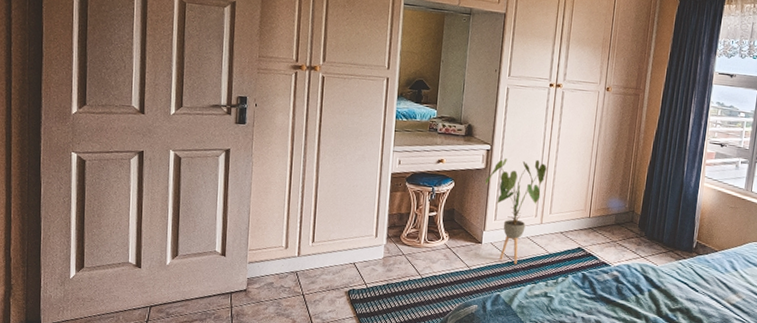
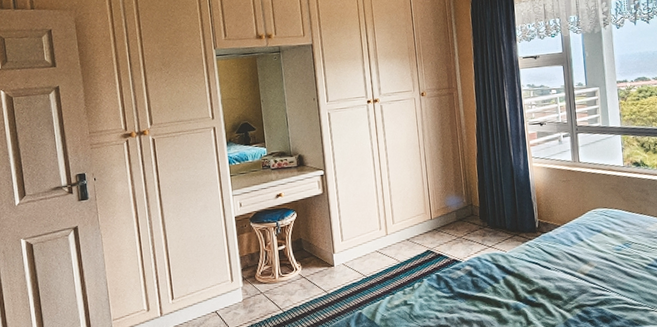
house plant: present [485,158,547,264] -> none [325,174,381,280]

